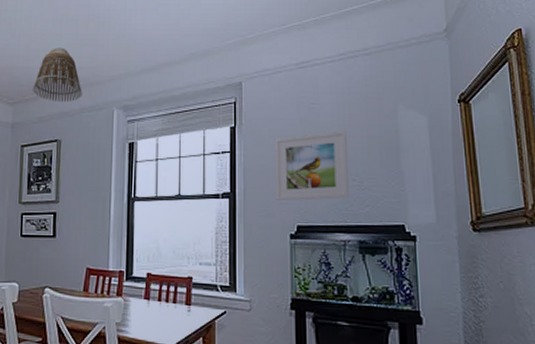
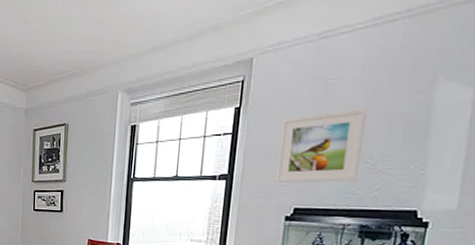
lamp shade: present [33,46,82,103] -> none [44,30,89,87]

